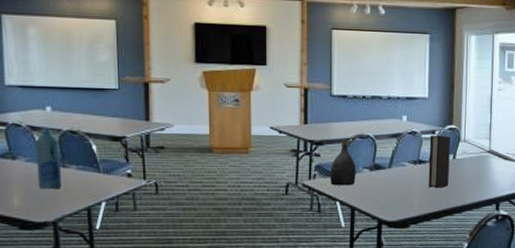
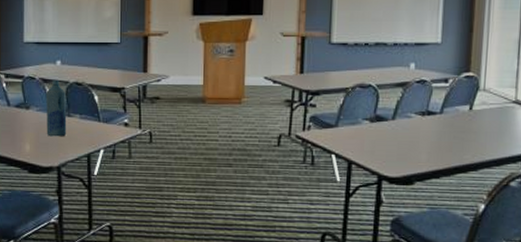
water jug: present [329,139,356,186] -> none [325,89,355,138]
binder: present [428,135,450,189] -> none [438,83,467,143]

